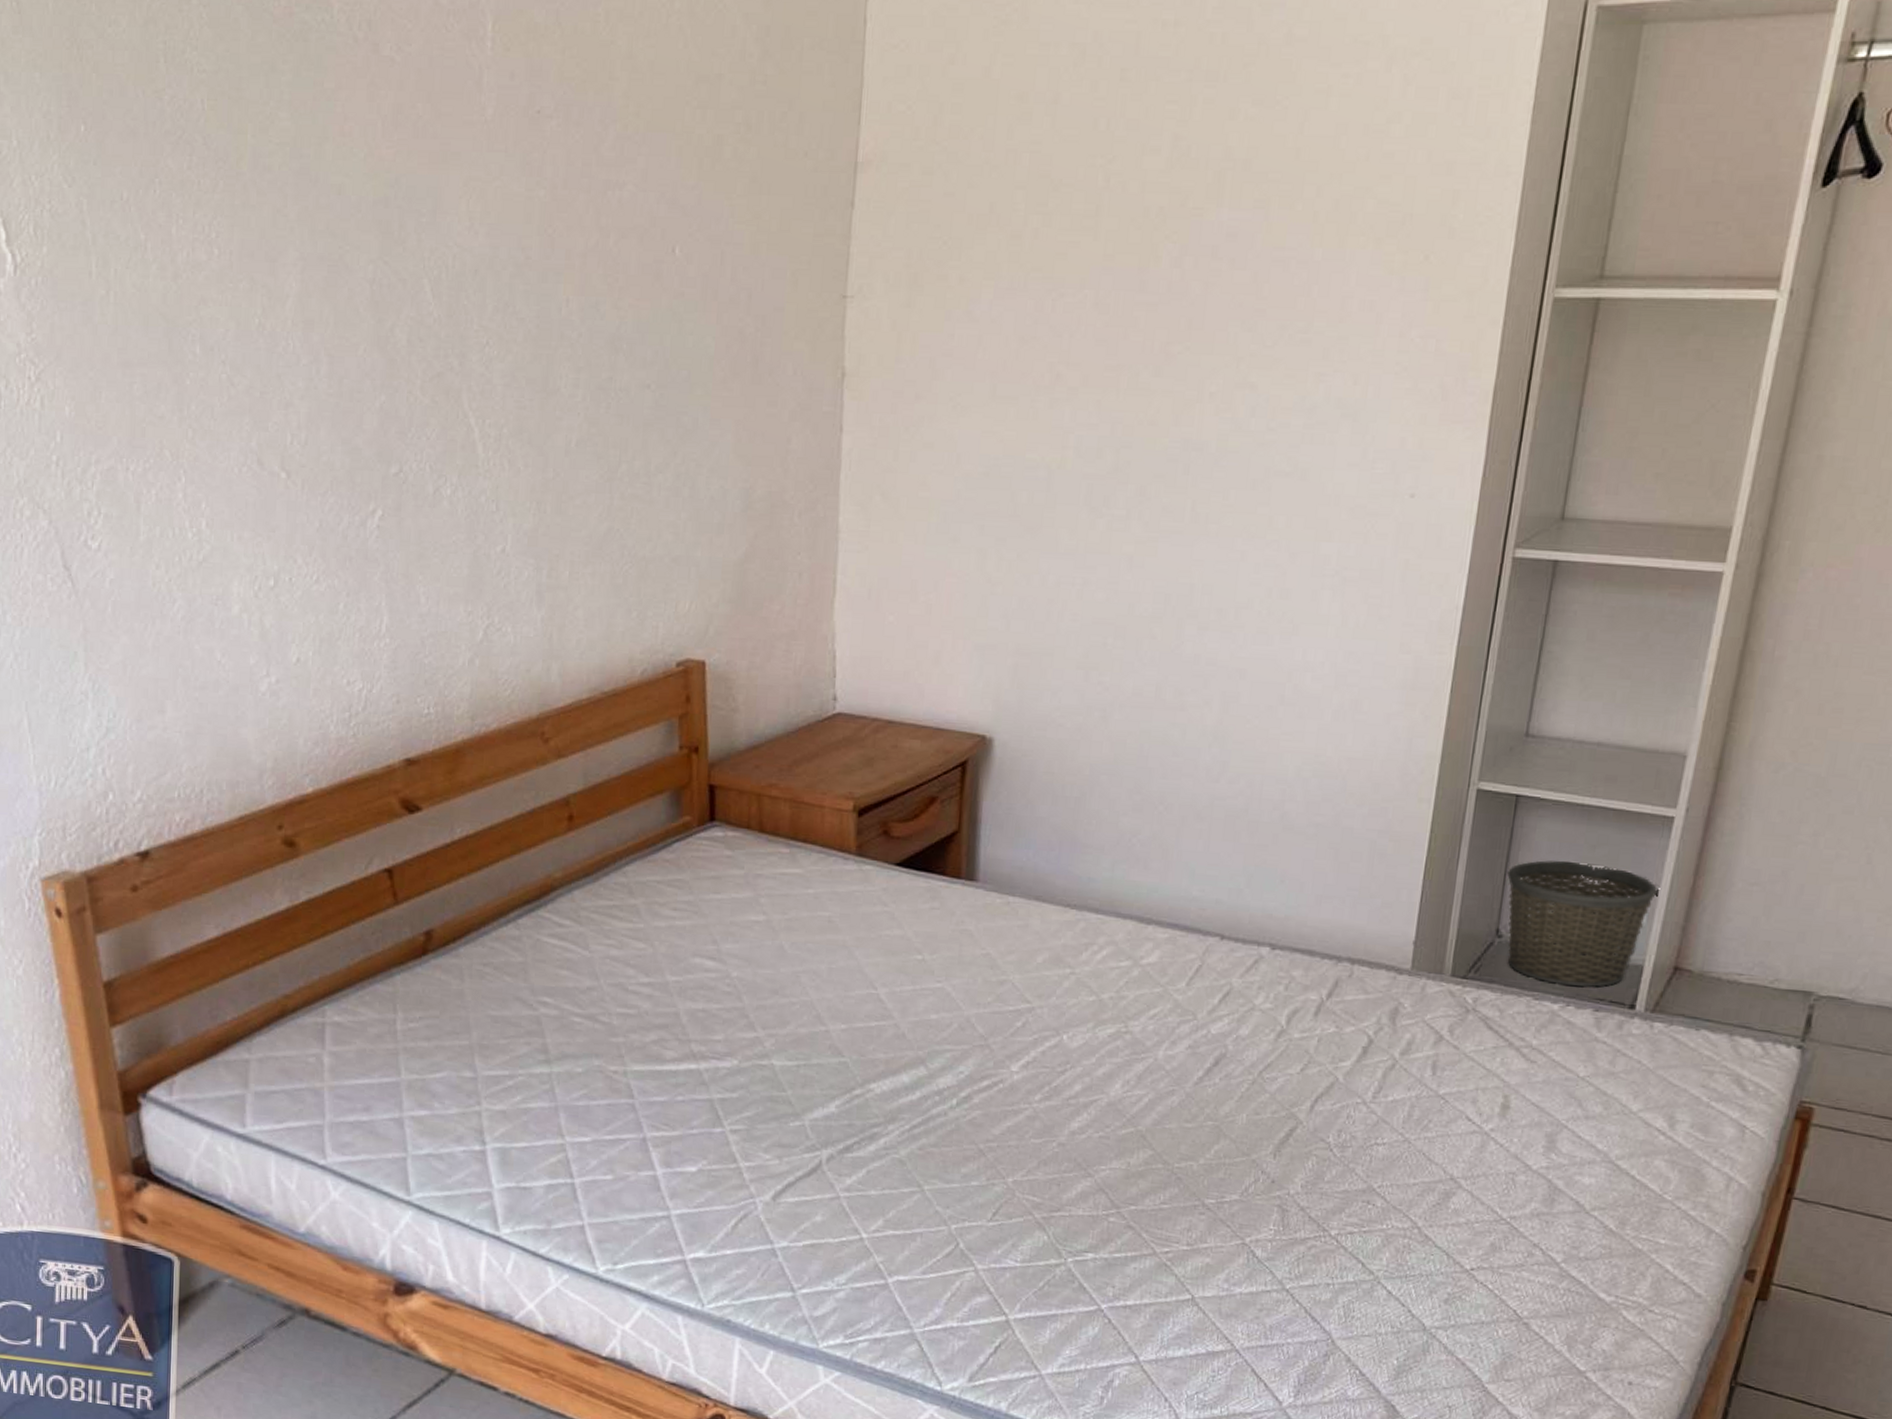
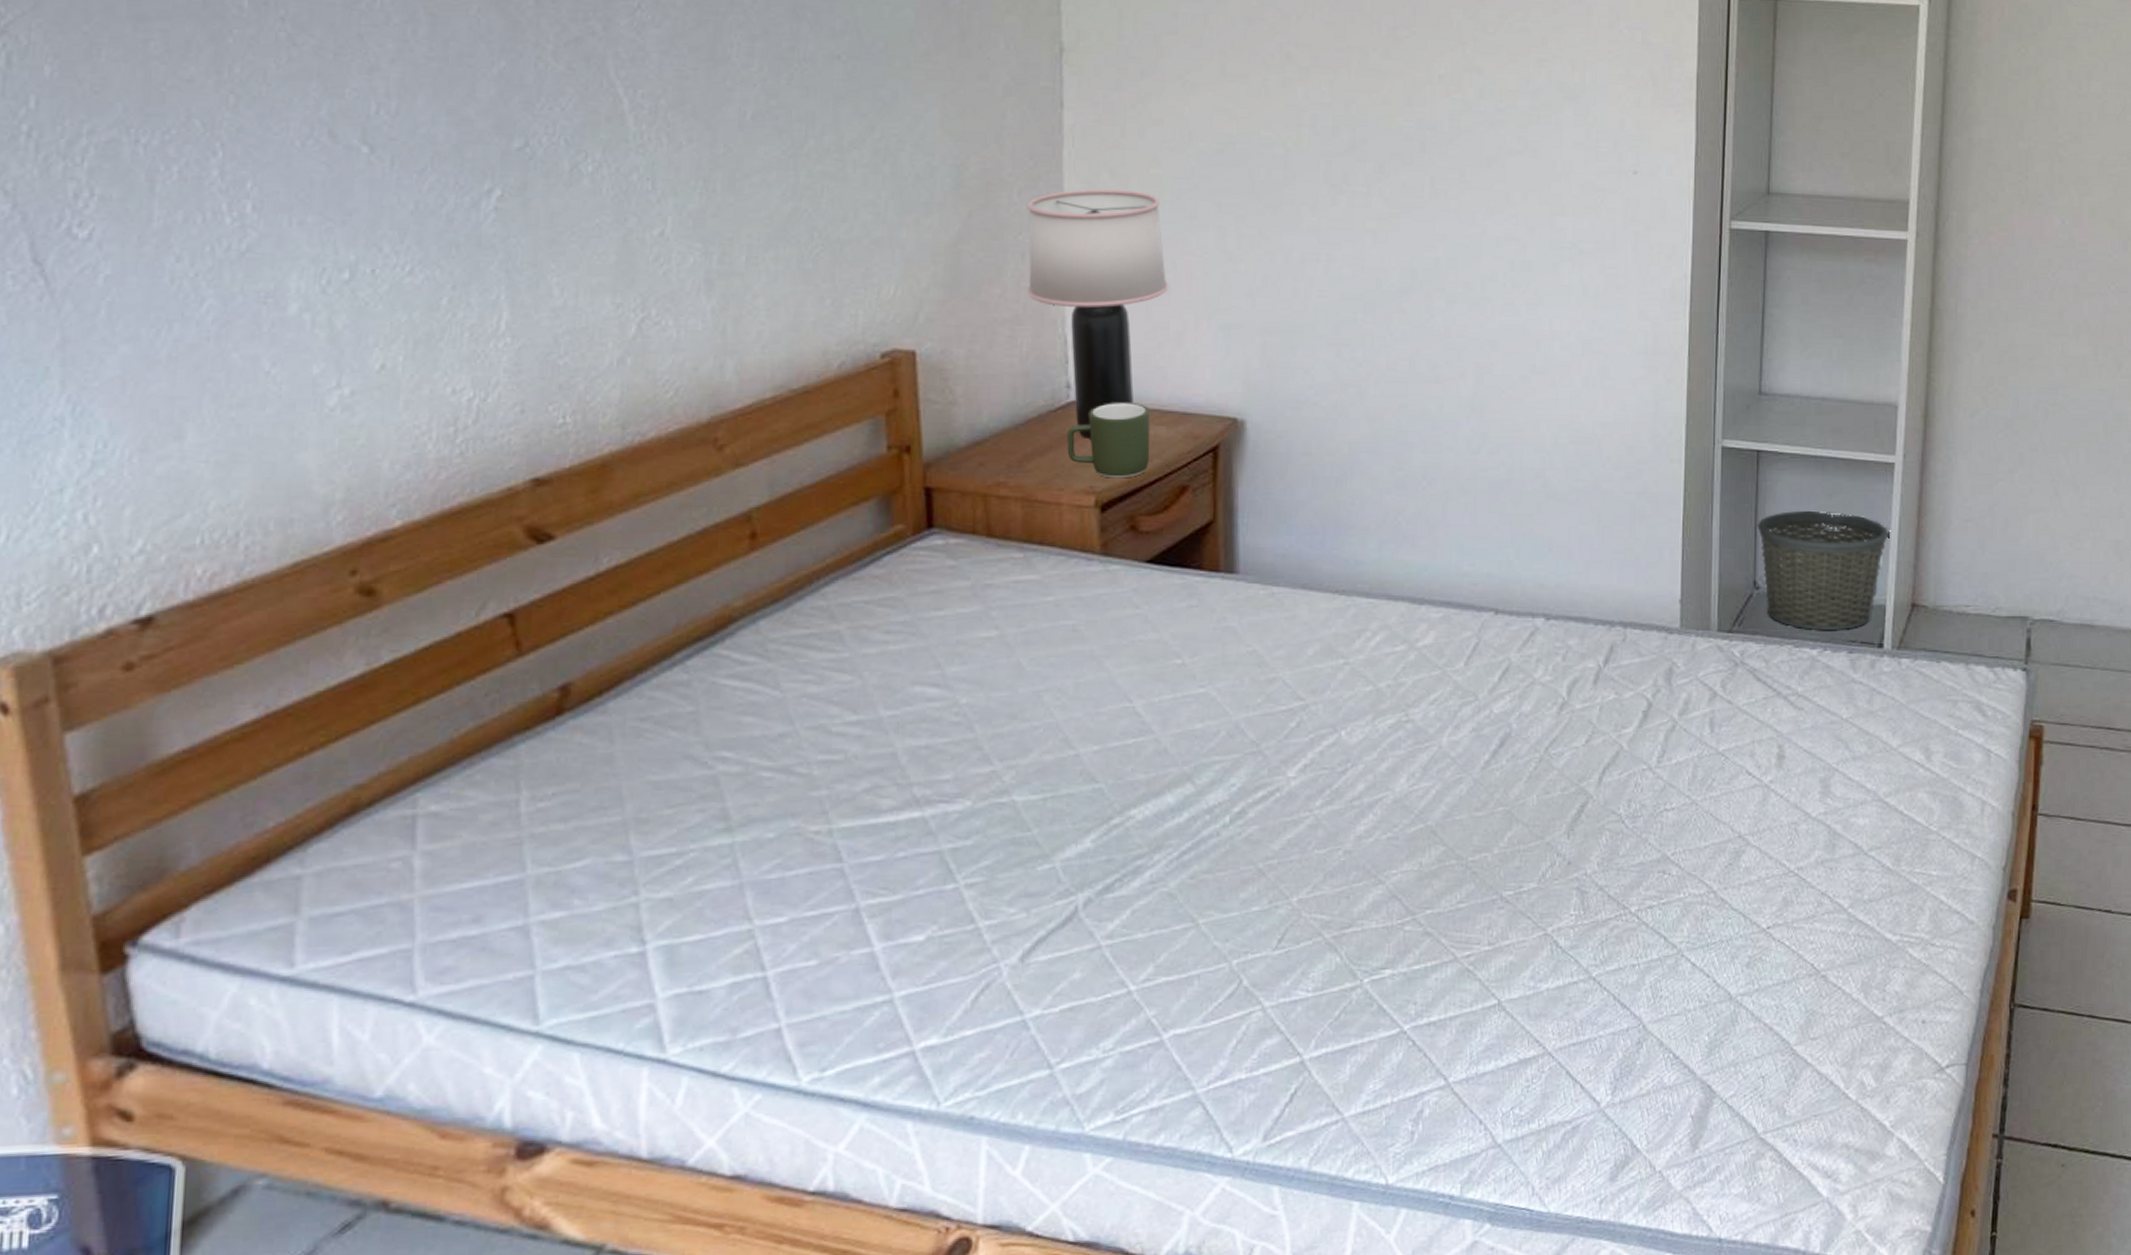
table lamp: none [802,511,930,748] -> present [1026,189,1169,439]
mug: none [831,715,907,787] -> present [1067,401,1150,479]

